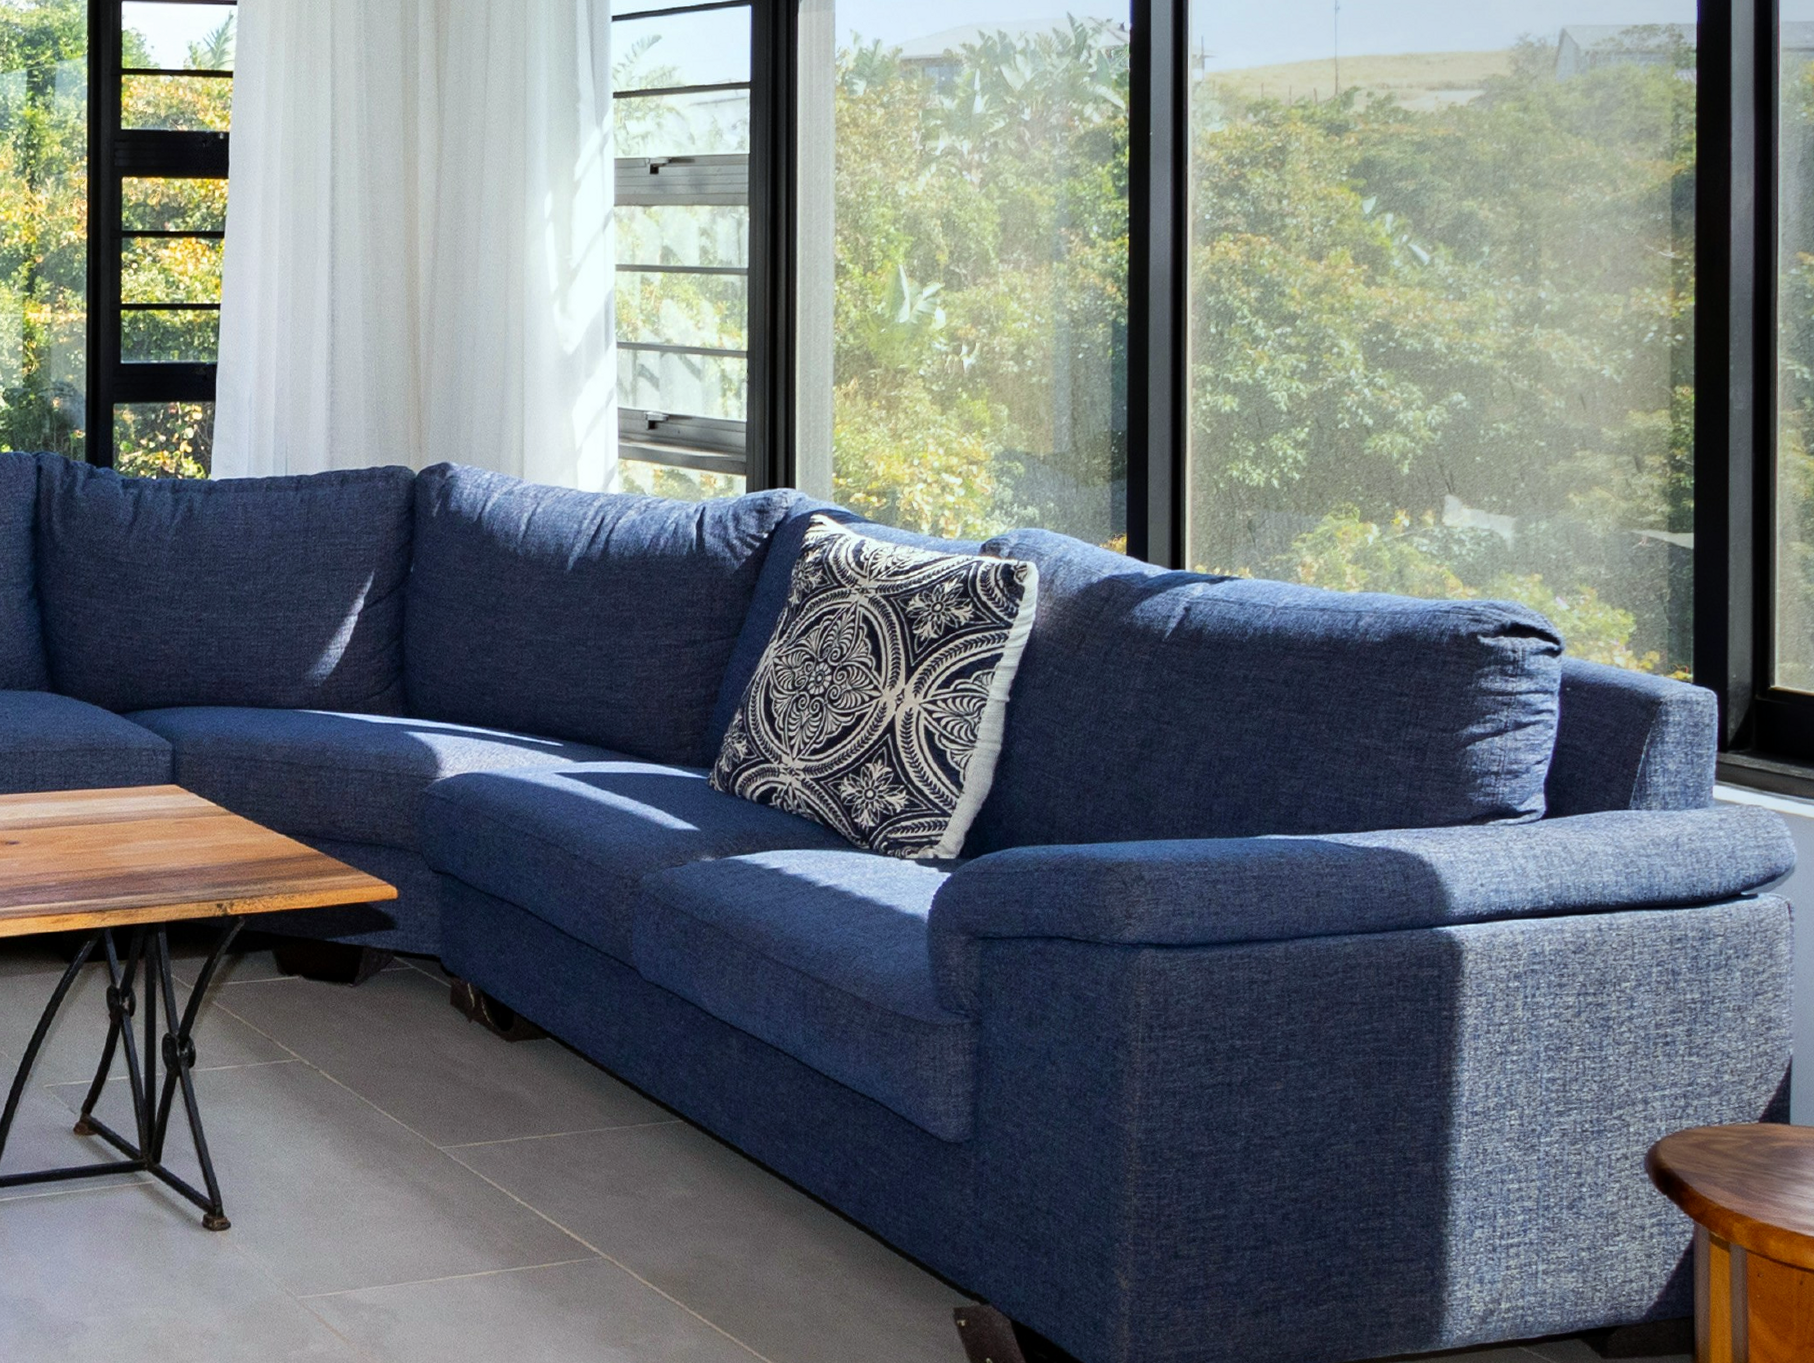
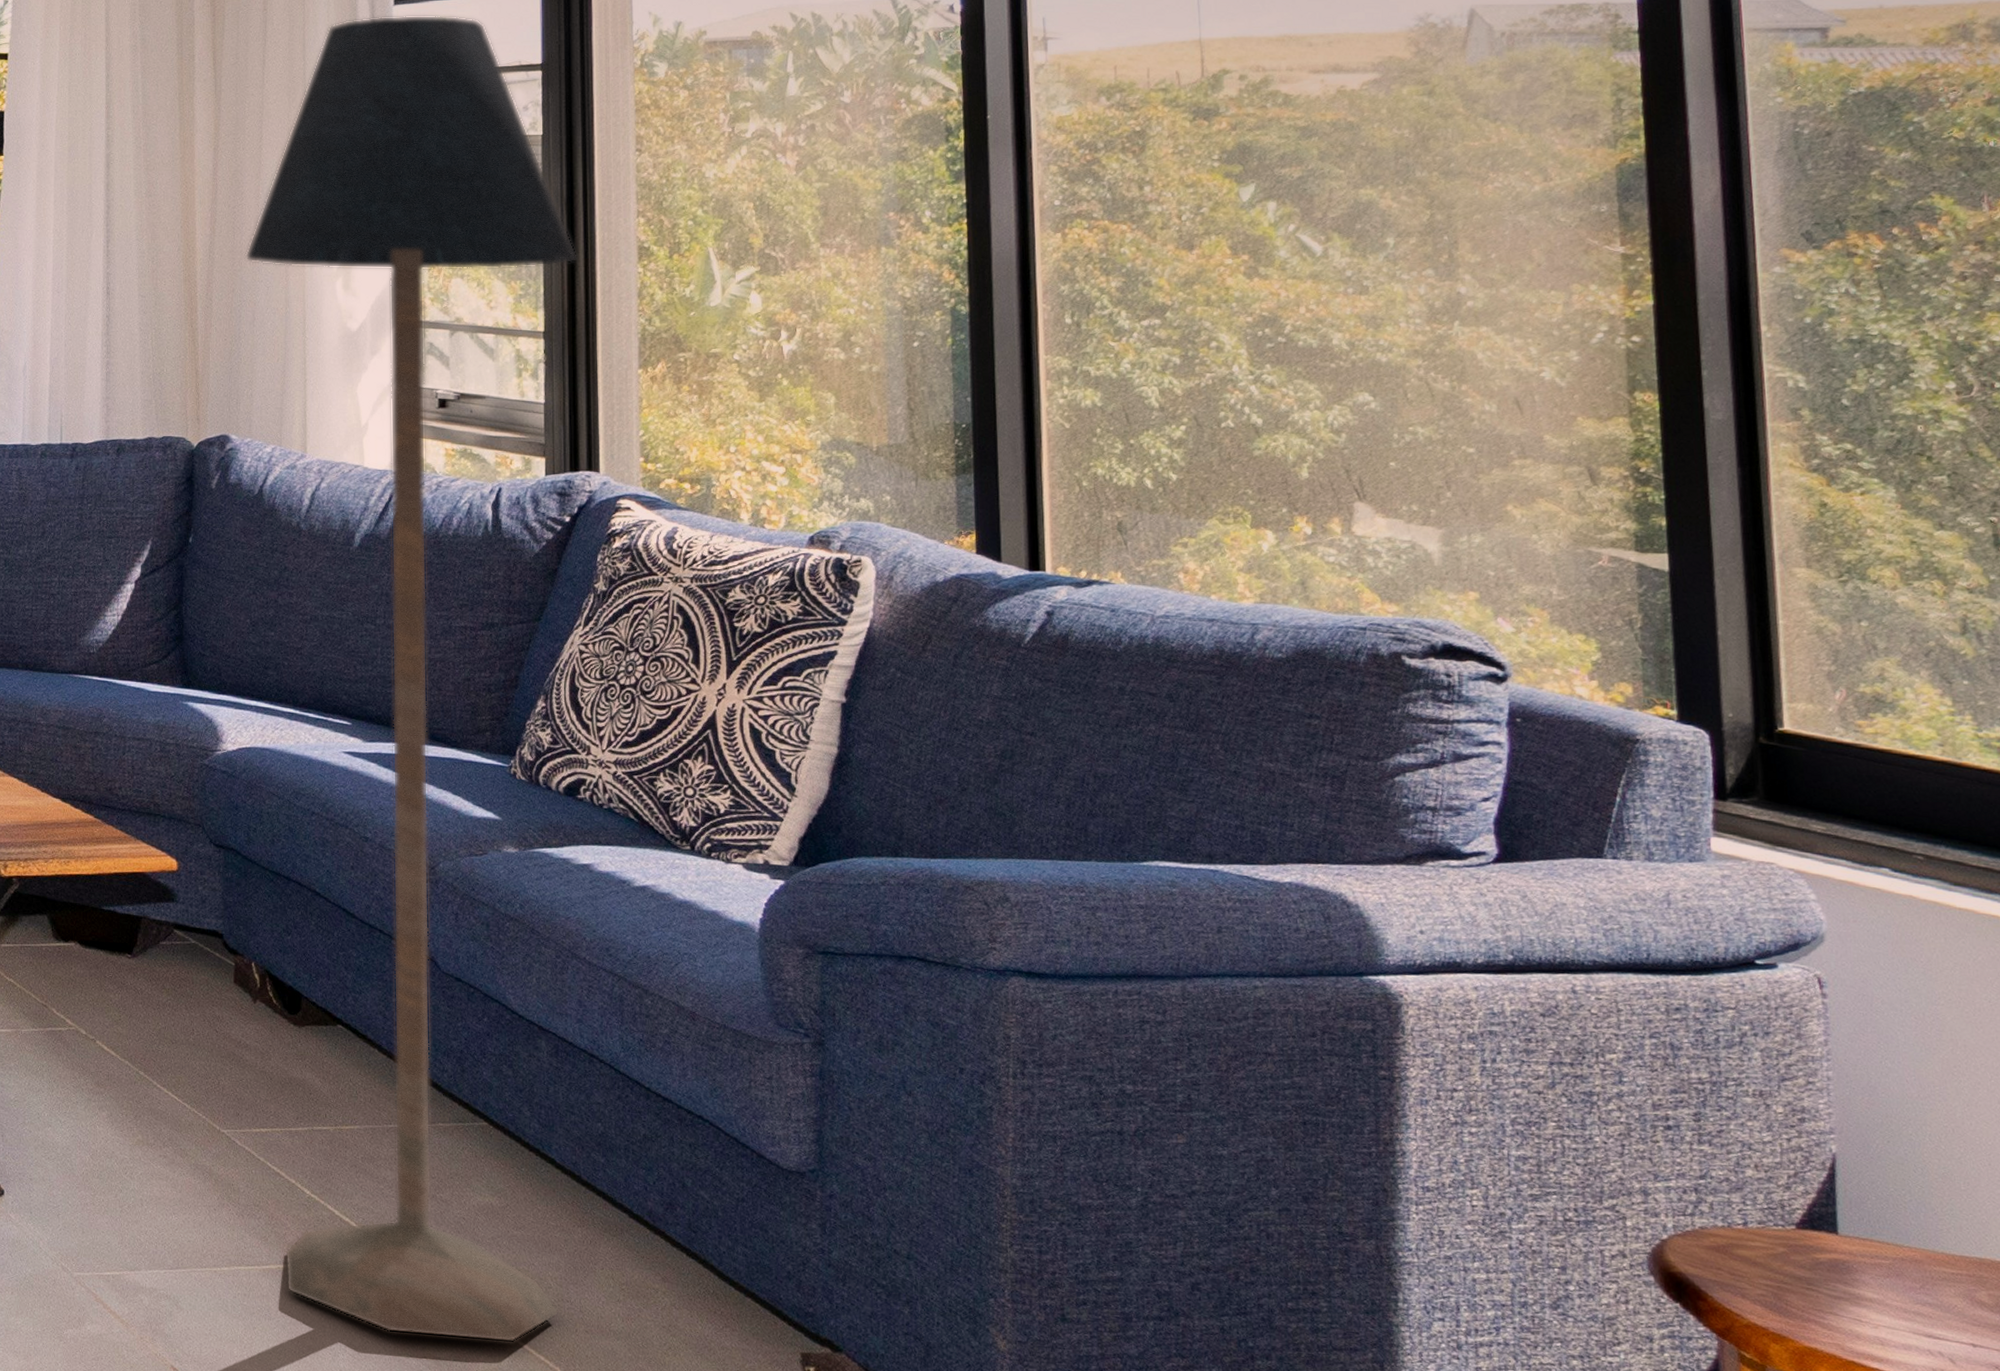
floor lamp: none [467,32,781,1325] -> present [245,15,579,1343]

